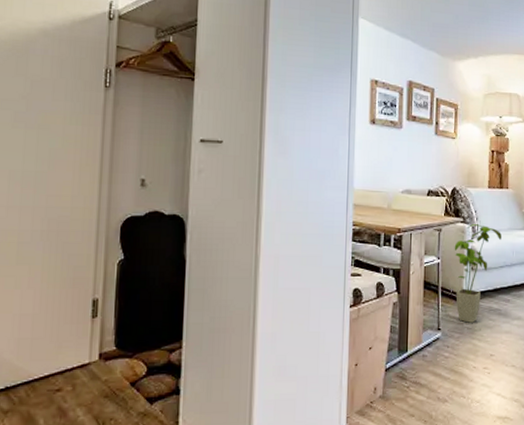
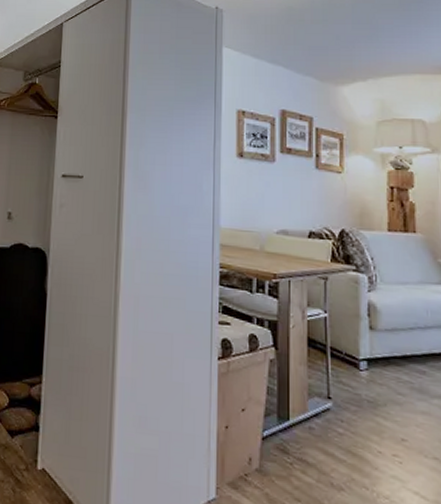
house plant: present [454,224,501,323] -> none [345,273,410,395]

